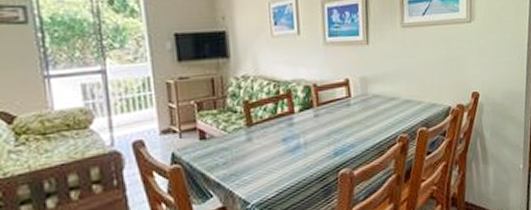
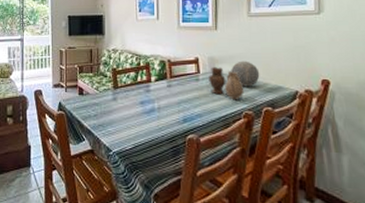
vase: none [361,88,399,124] -> present [208,67,245,100]
decorative orb: none [384,78,414,108] -> present [231,61,260,87]

